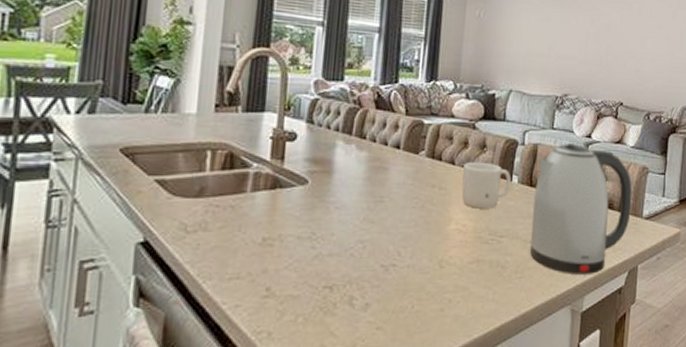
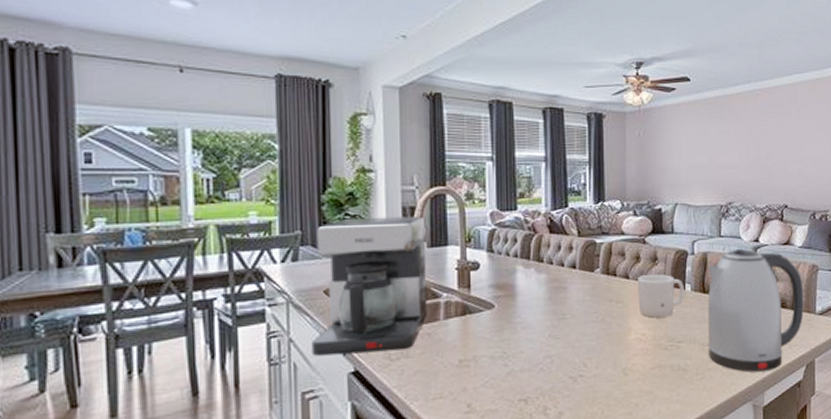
coffee maker: none [97,71,242,222] -> present [311,216,428,357]

